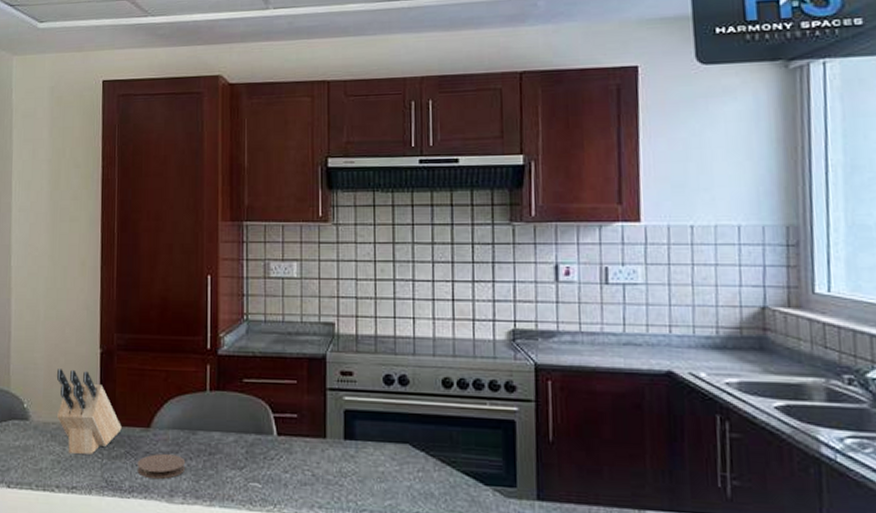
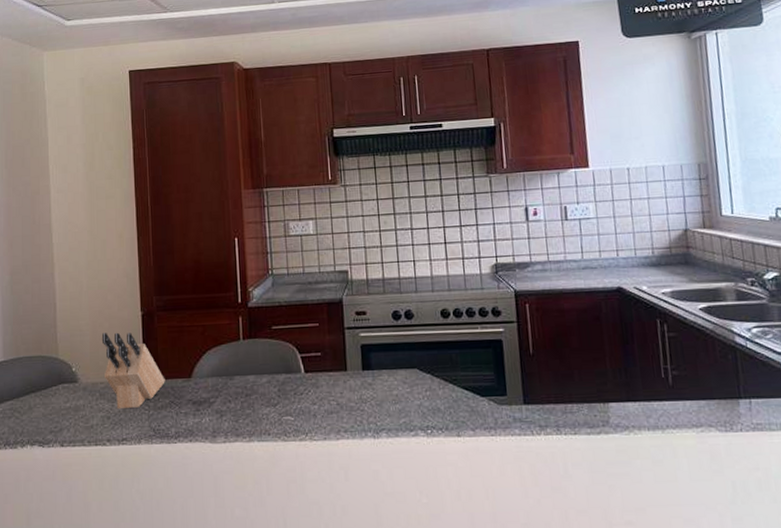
coaster: present [137,453,186,480] -> none [181,399,226,424]

